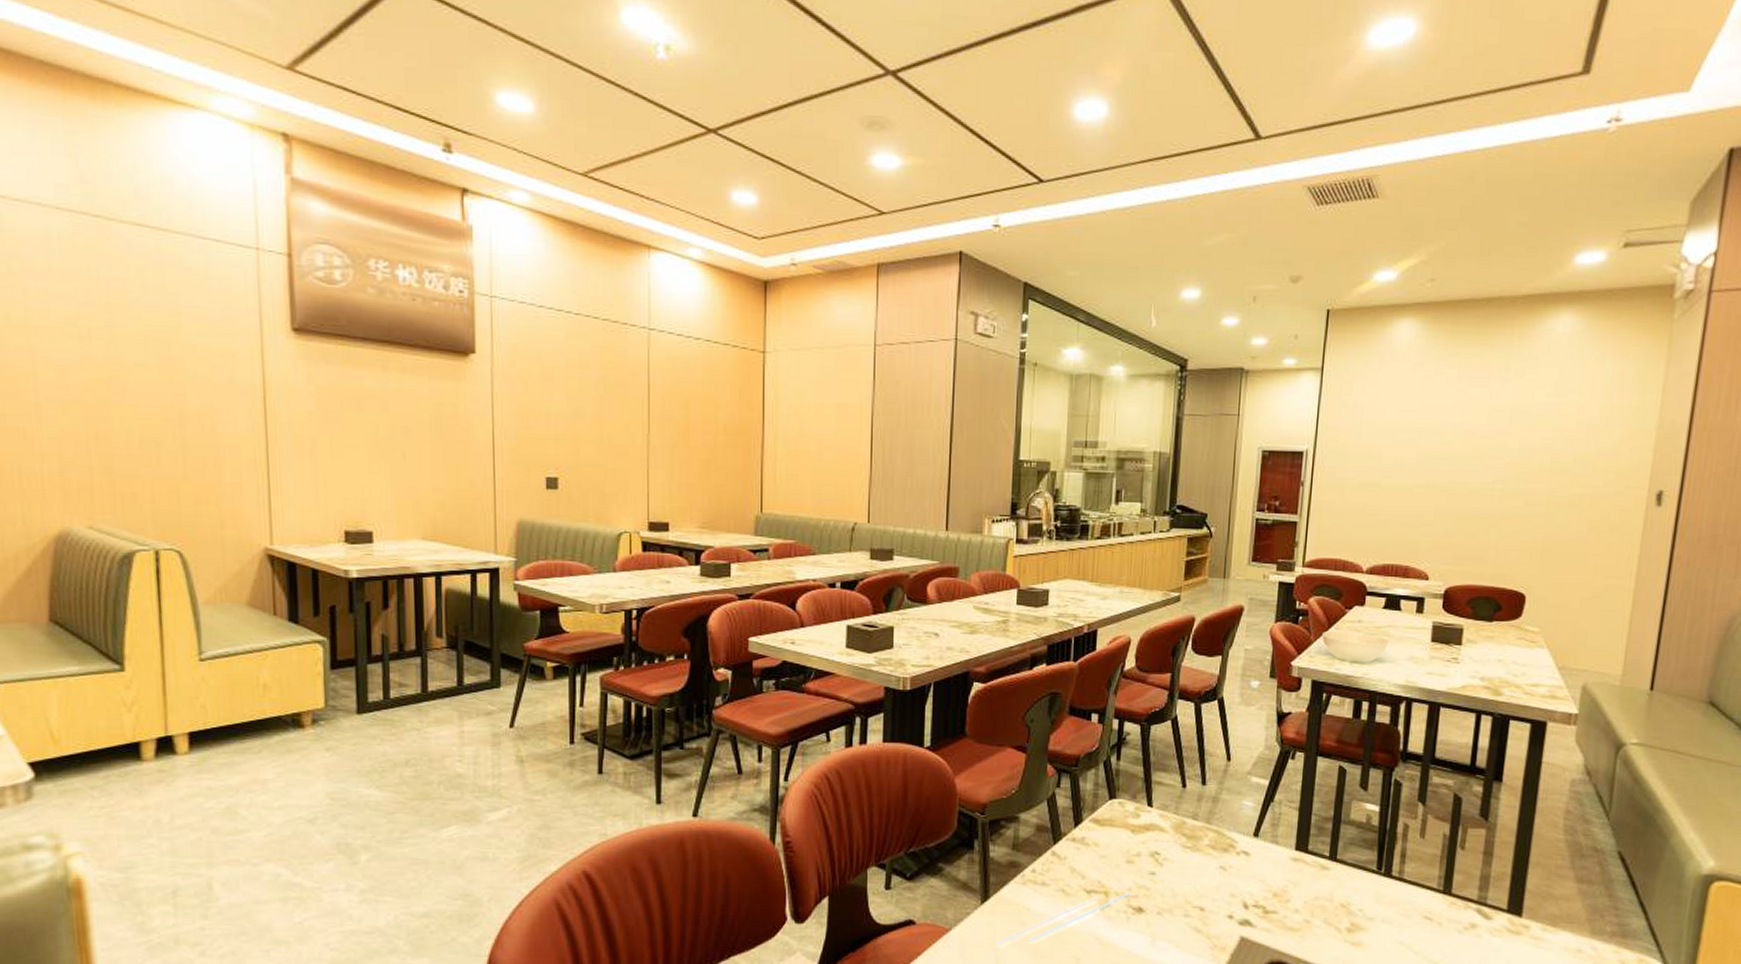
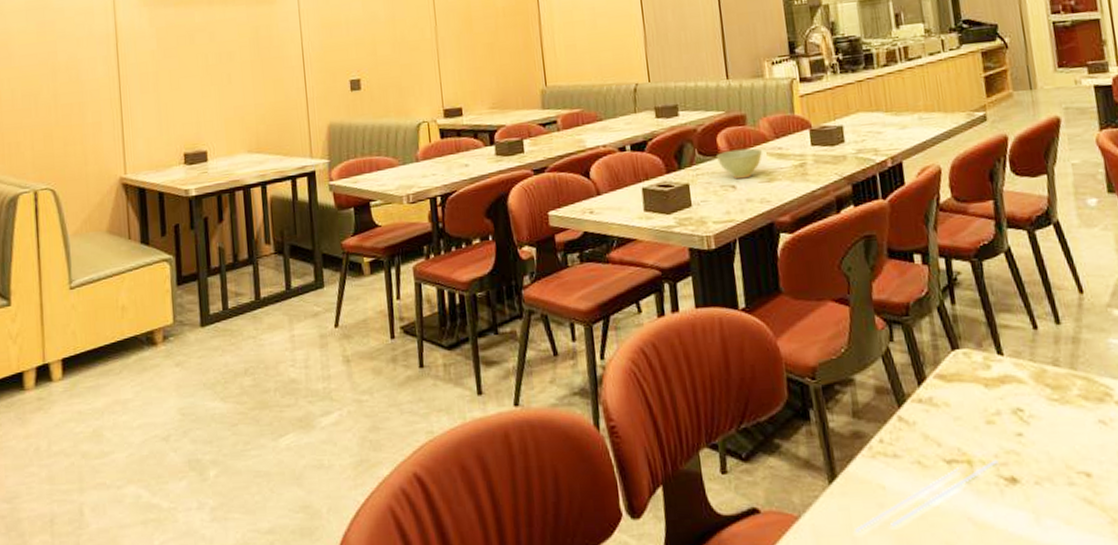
bowl: none [924,599,970,628] -> present [715,148,763,180]

